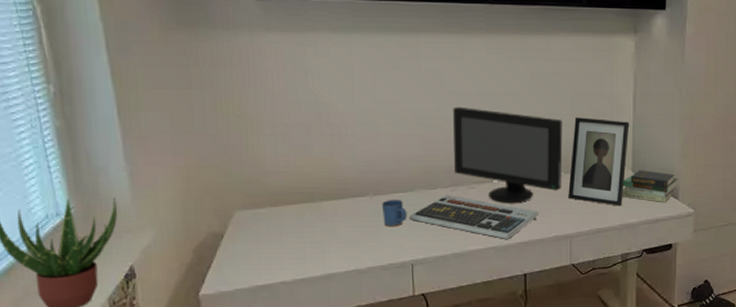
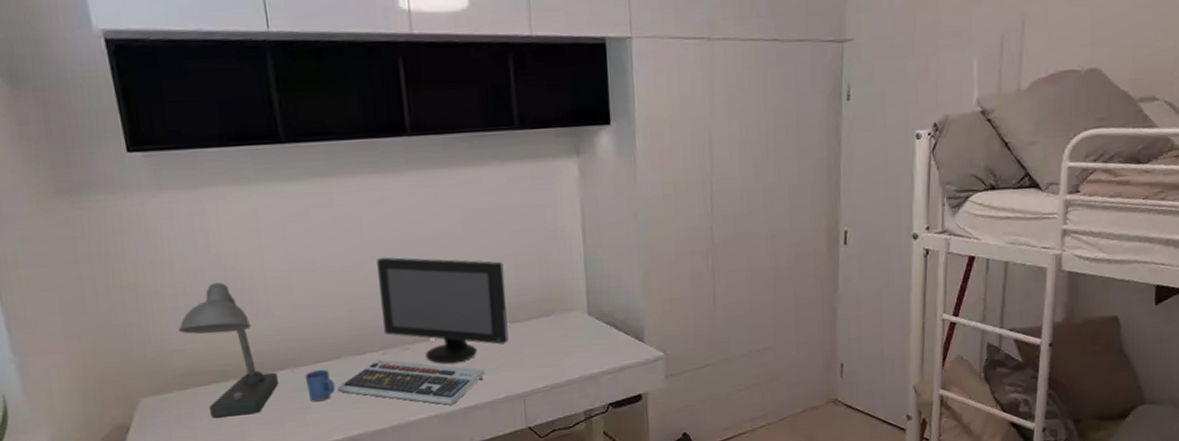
desk lamp: none [273,116,358,234] -> present [178,282,278,418]
picture frame: present [568,117,630,206] -> none [516,256,581,356]
books: present [622,170,678,202] -> none [578,311,643,348]

